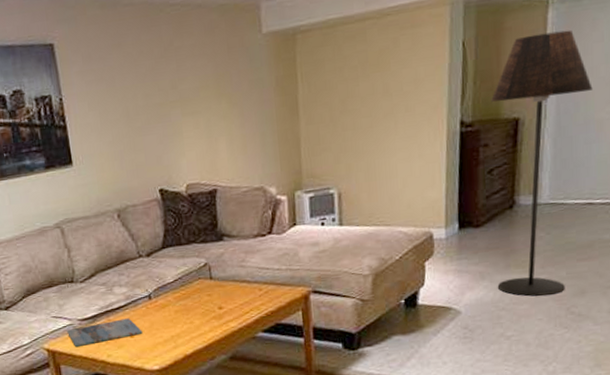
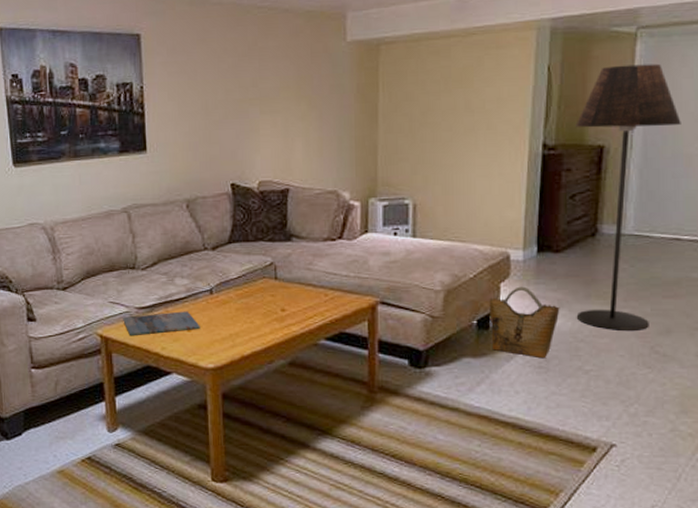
grocery bag: none [415,263,482,330] -> present [489,286,560,359]

